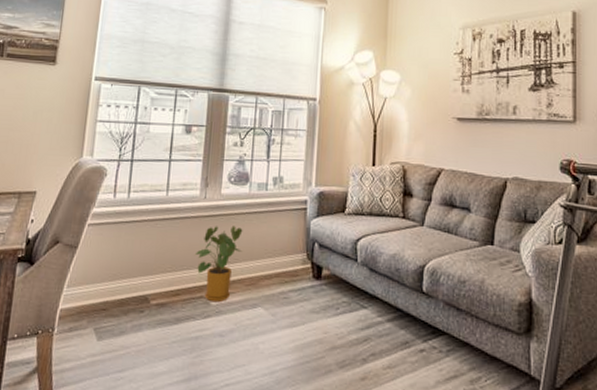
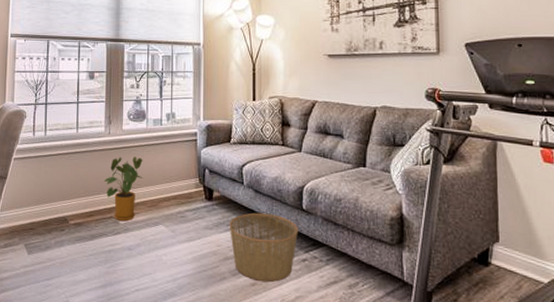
basket: none [338,294,416,376] -> present [229,212,298,282]

